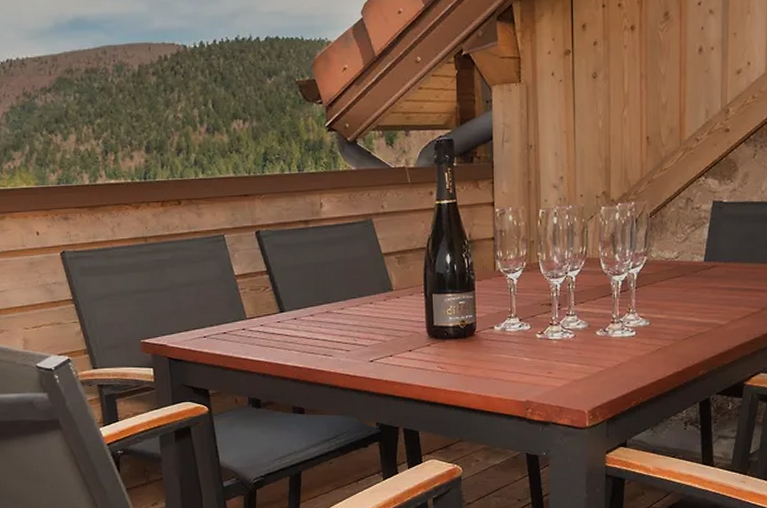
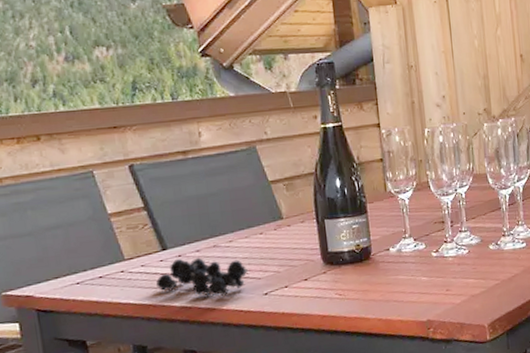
grapes: none [273,321,357,360] -> present [156,257,249,297]

